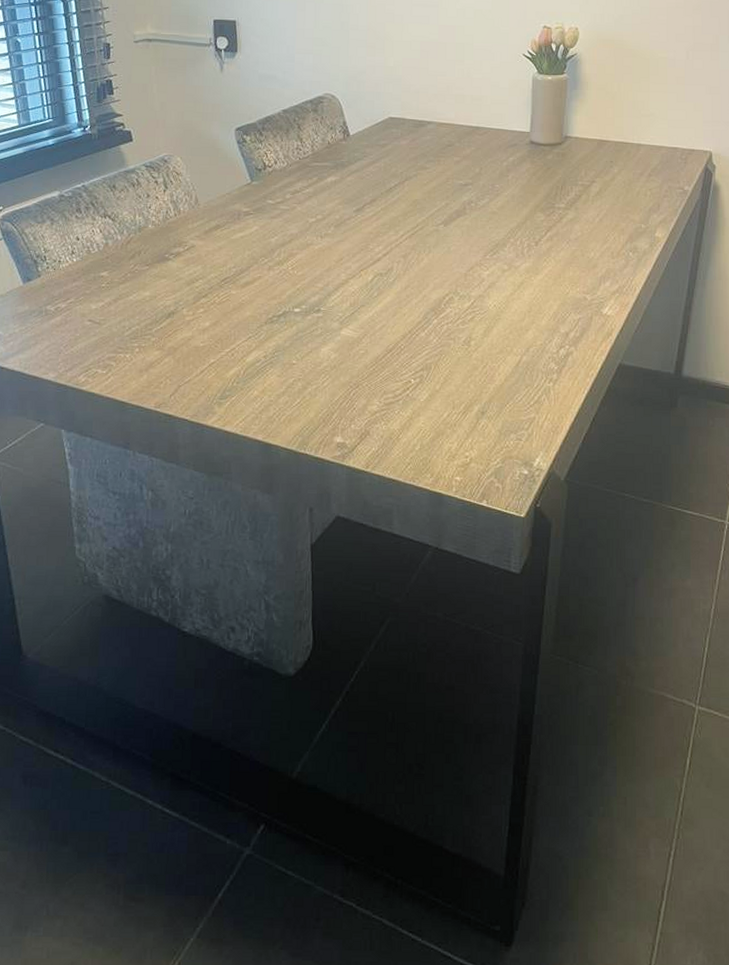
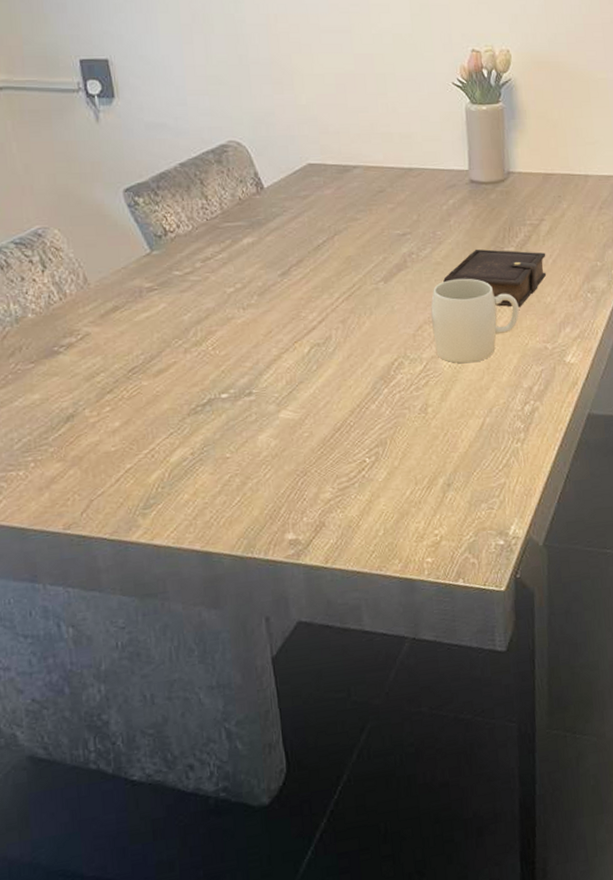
mug: none [482,228,563,305] -> present [430,278,519,364]
book: none [497,203,594,259] -> present [443,249,547,307]

